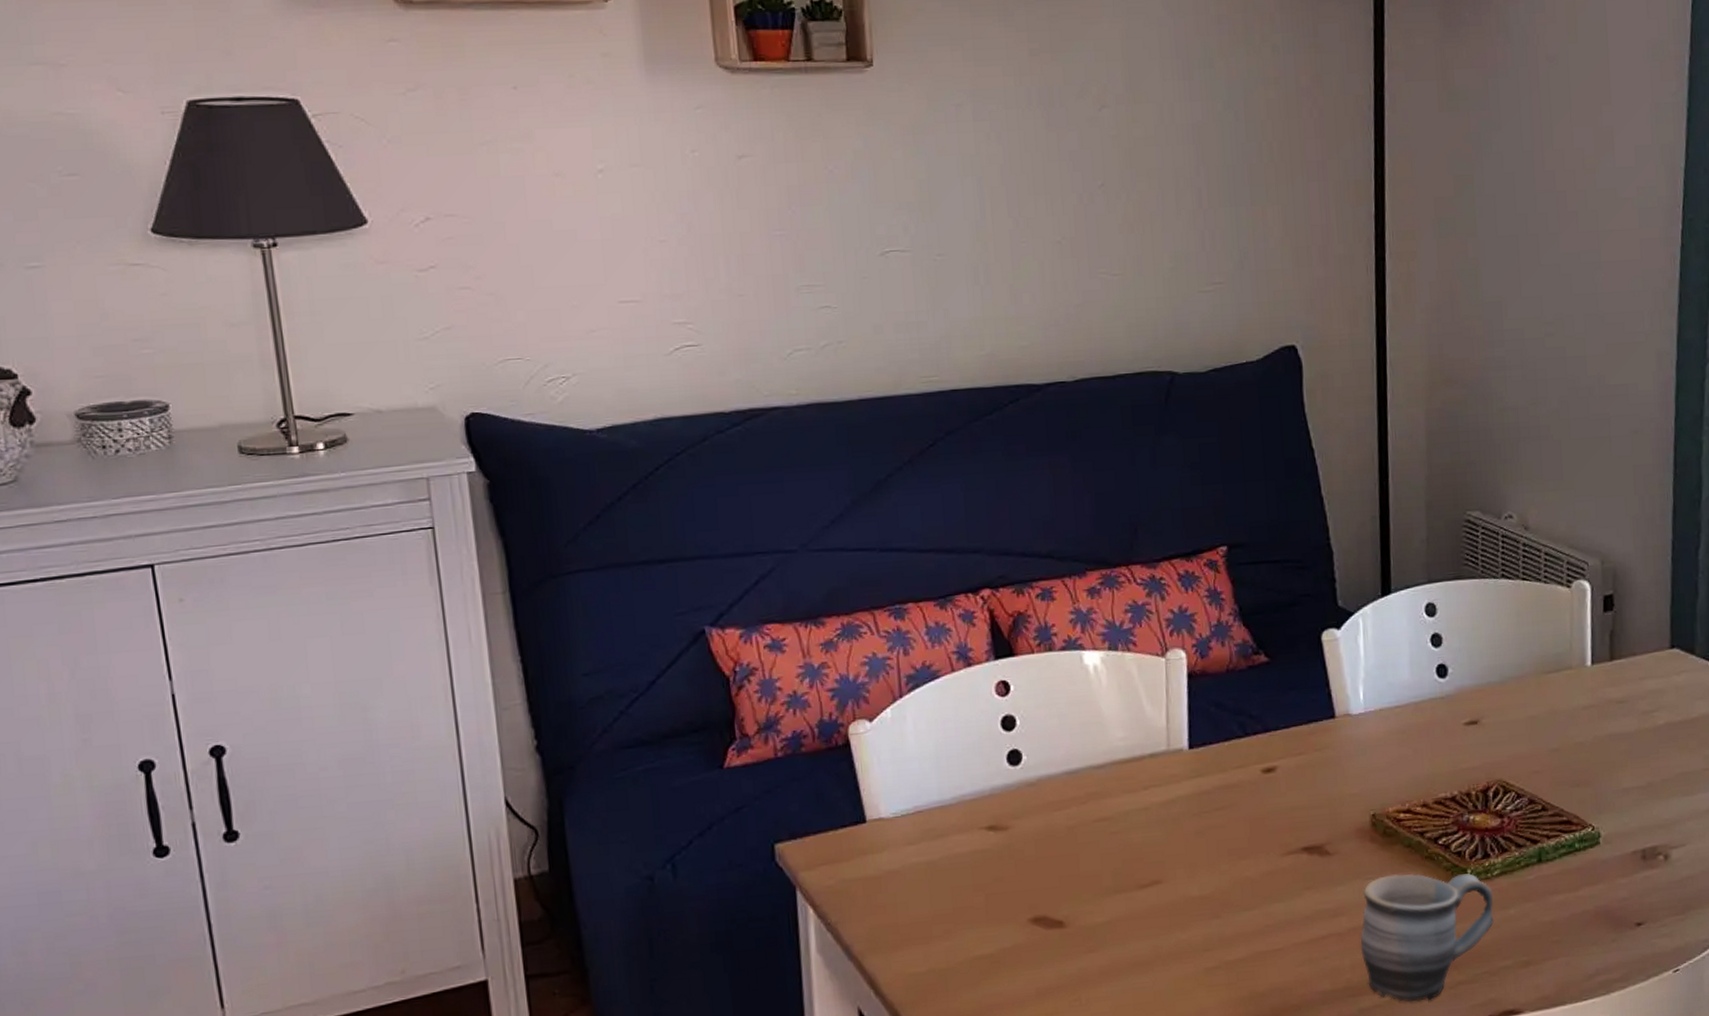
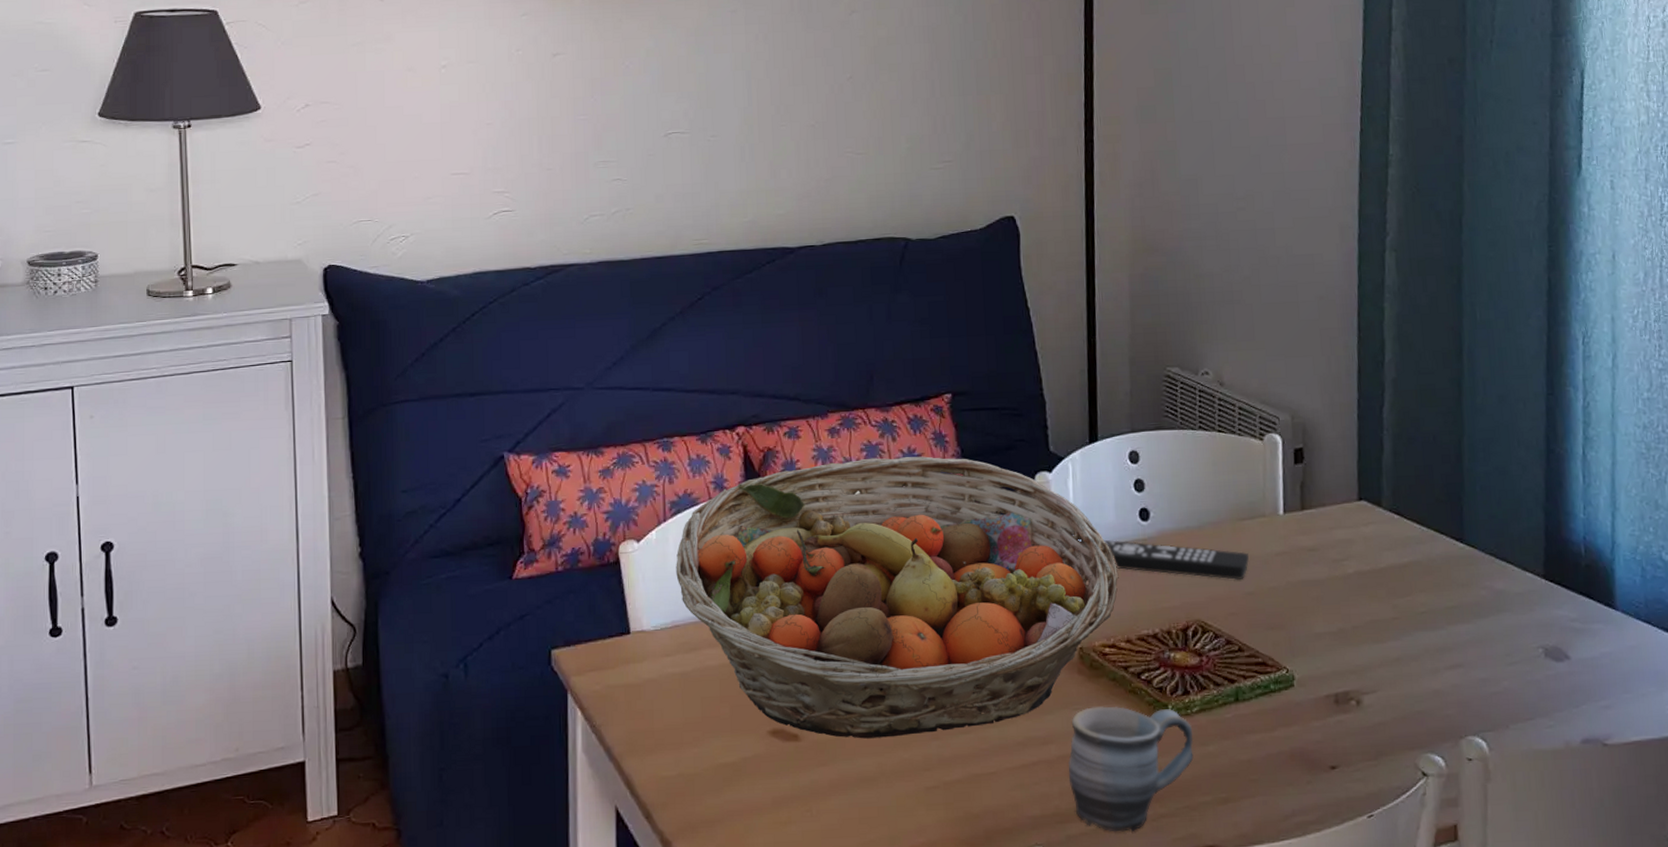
fruit basket: none [916,616,1414,922] -> present [676,456,1119,739]
remote control: none [1368,699,1554,736] -> present [1077,538,1249,580]

